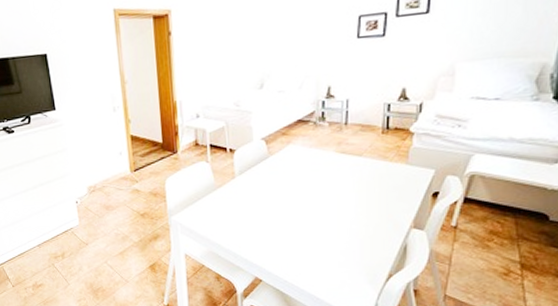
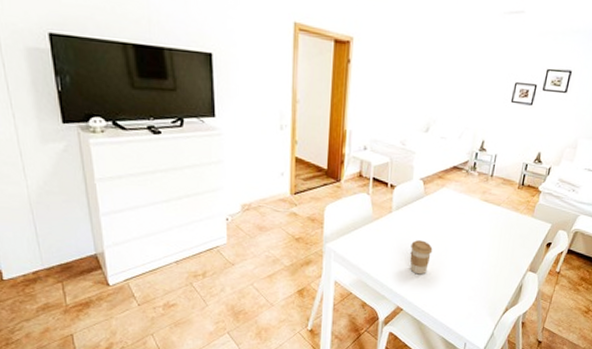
coffee cup: none [261,204,287,241] -> present [409,240,433,275]

